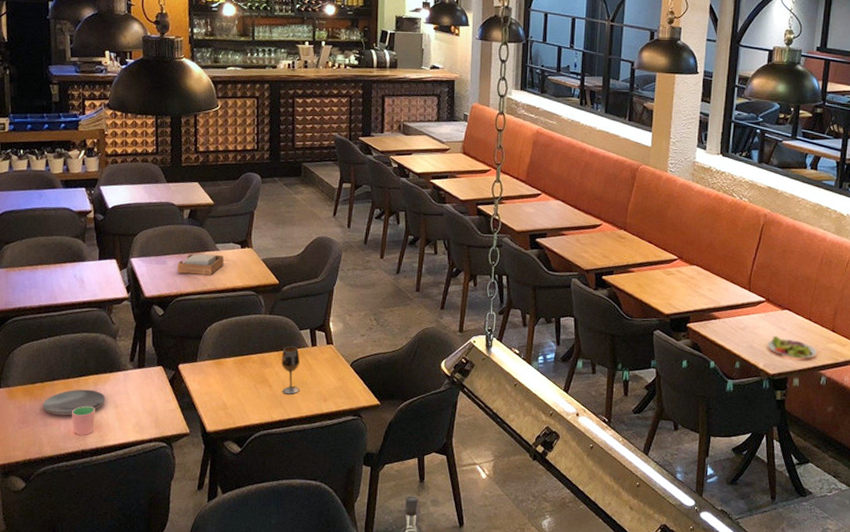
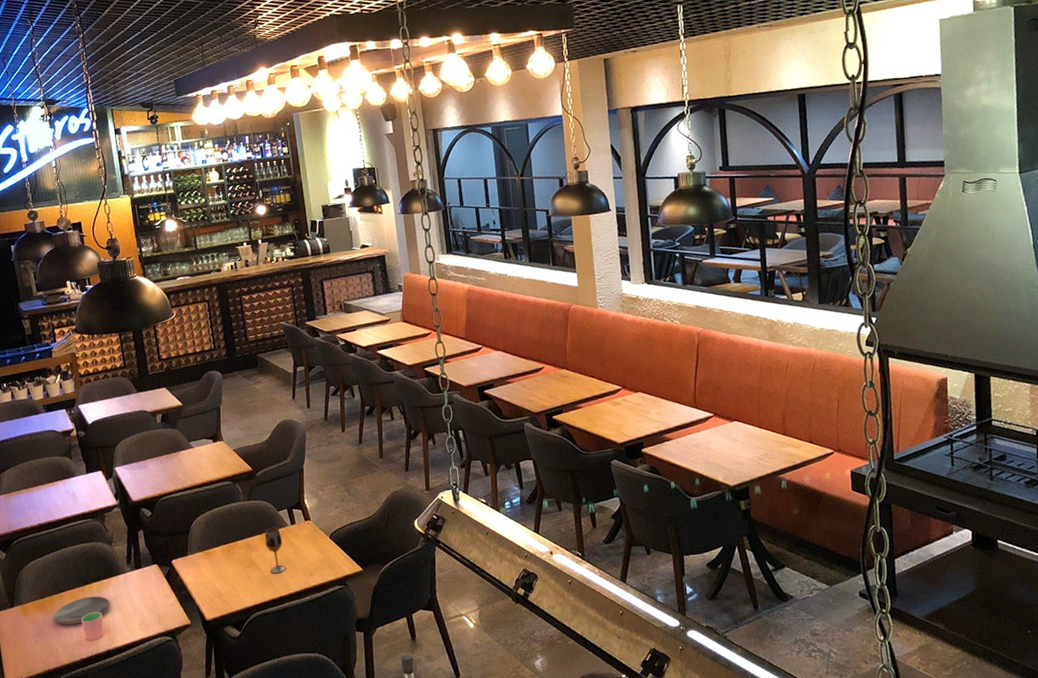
napkin holder: present [177,253,224,276] -> none [157,451,200,475]
salad plate: present [767,335,817,359] -> none [722,447,773,467]

